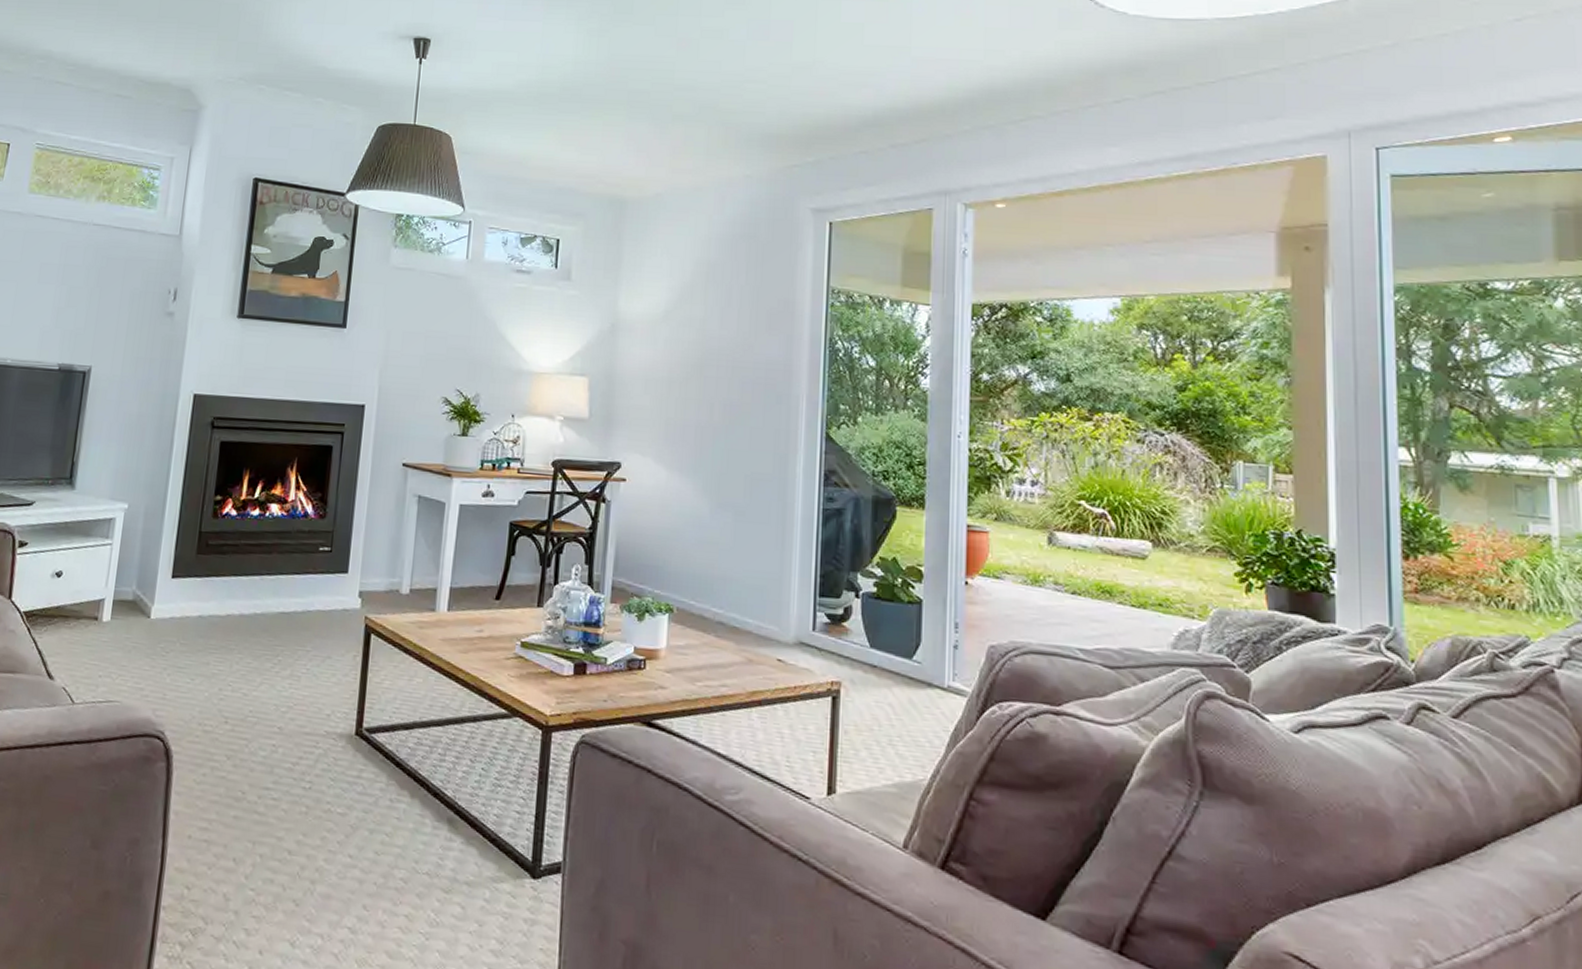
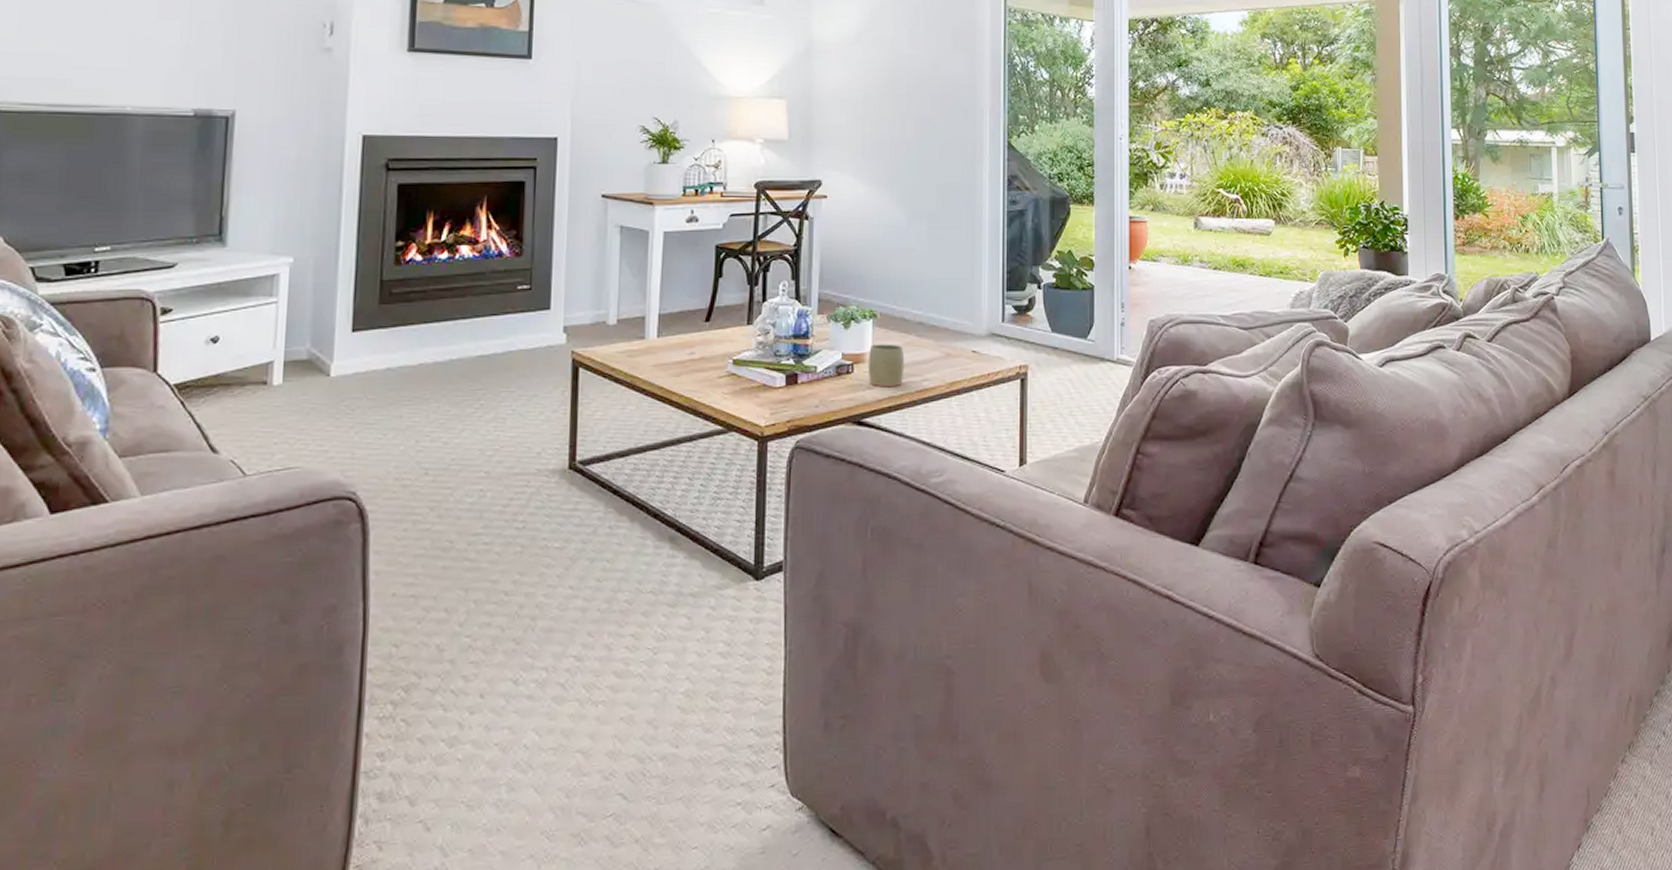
mug: none [661,640,702,689] -> present [867,344,905,386]

